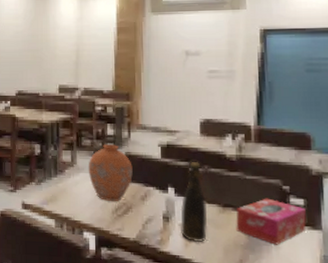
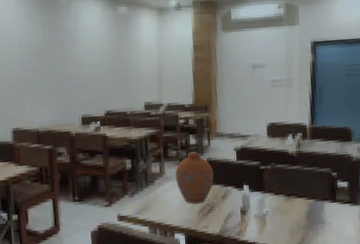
bottle: present [180,162,208,243] -> none [254,161,276,229]
tissue box: present [236,198,306,245] -> none [298,184,350,222]

